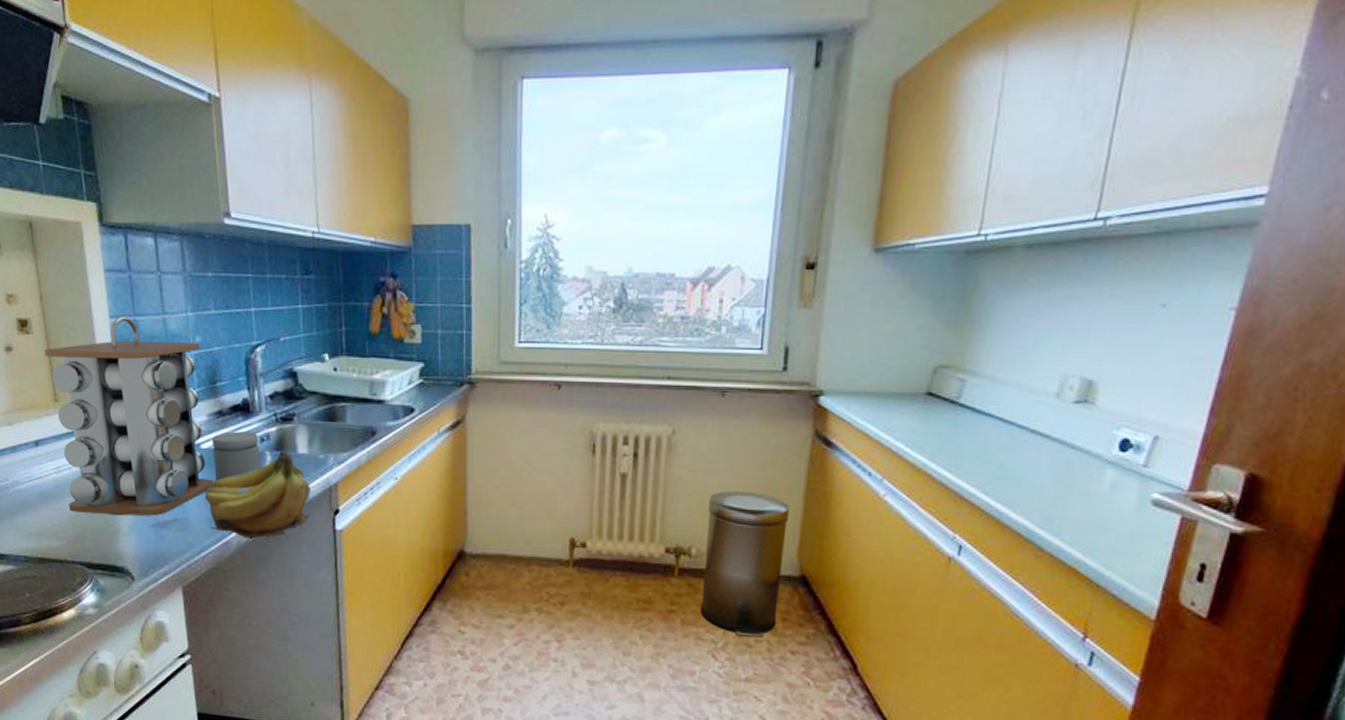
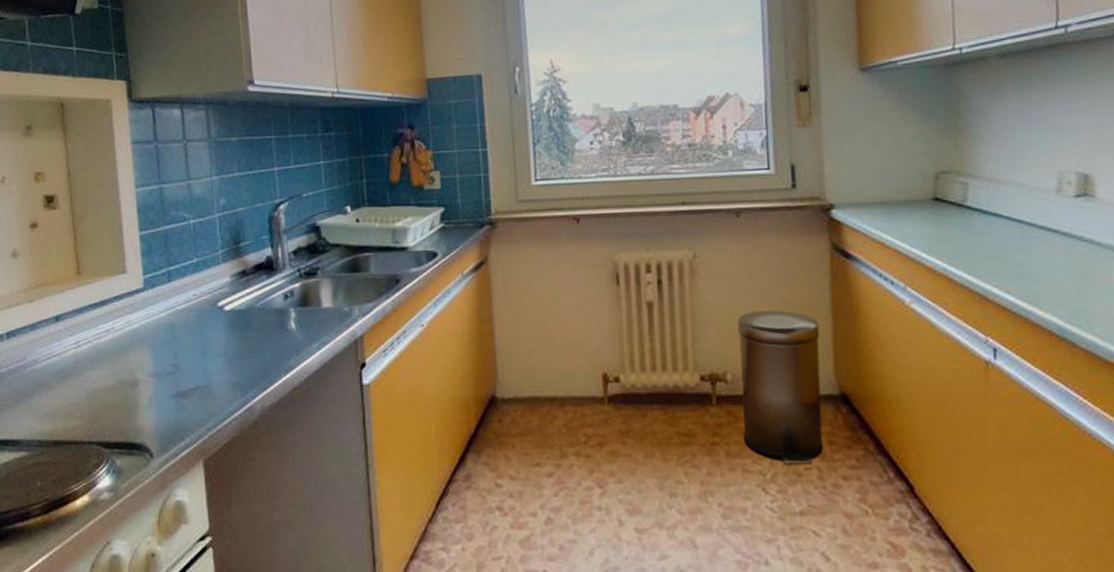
spice rack: present [44,316,213,516] -> none [69,185,236,388]
fruit: present [204,450,310,539] -> none [227,305,336,402]
jar: present [211,431,261,481] -> none [235,289,285,343]

